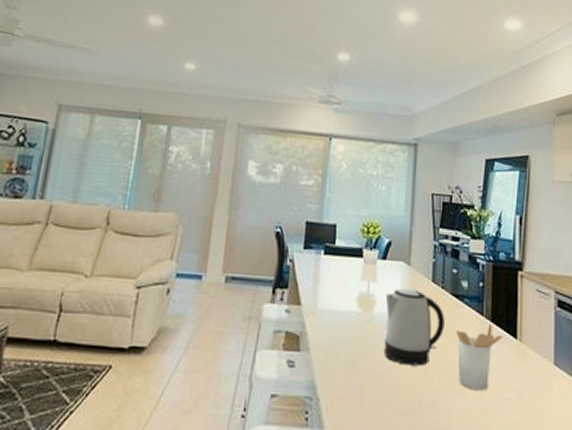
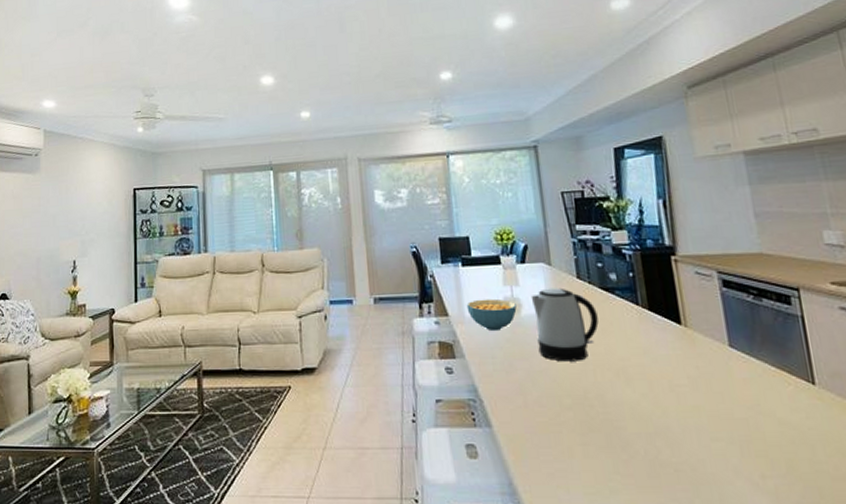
cereal bowl: none [321,291,370,326] -> present [466,298,517,330]
utensil holder: present [456,323,504,391] -> none [611,311,666,380]

